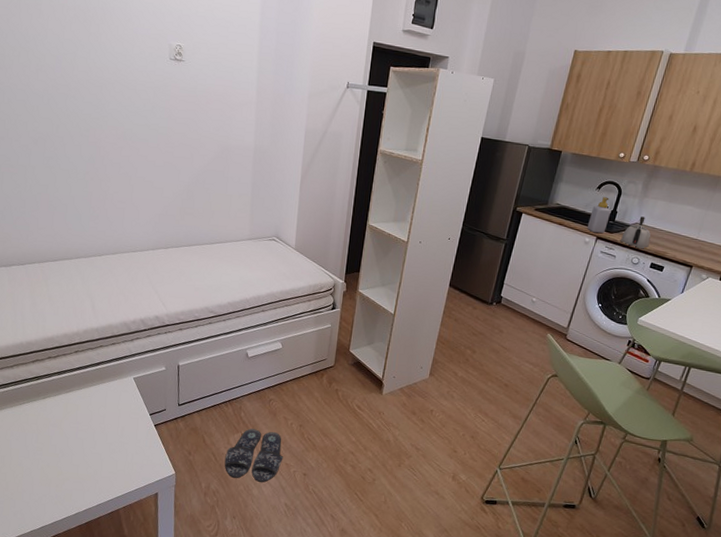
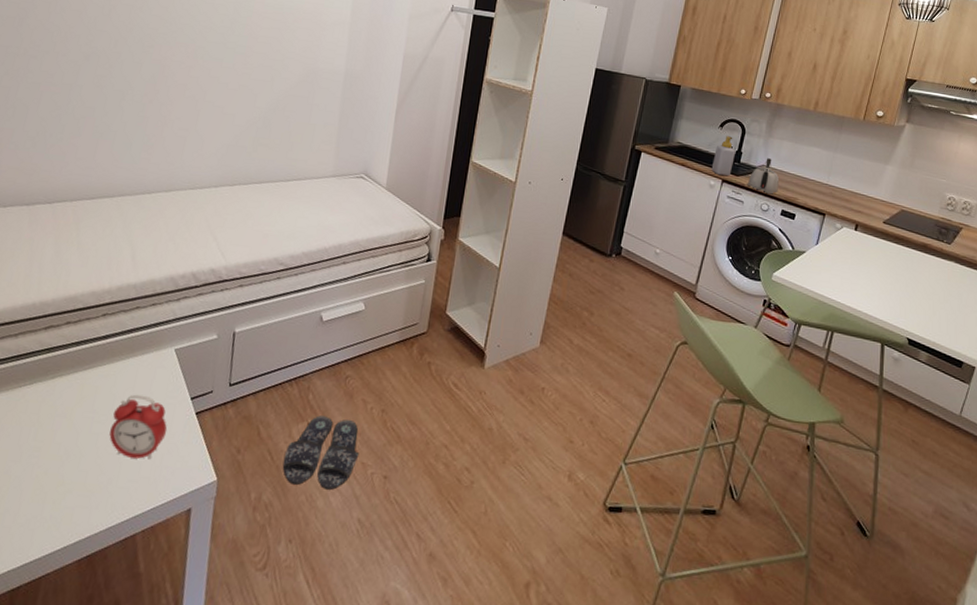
alarm clock: none [91,411,134,458] -> present [109,394,168,460]

